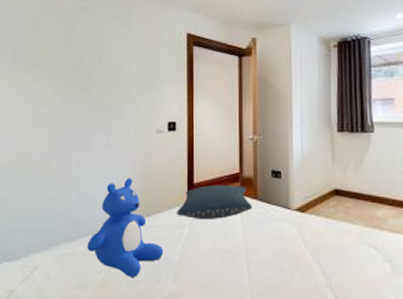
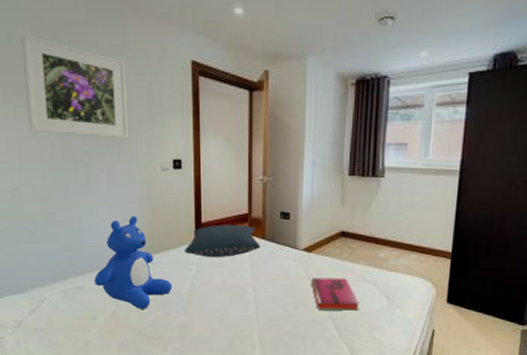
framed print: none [42,18,130,105] -> present [21,32,130,139]
hardback book: none [306,240,360,279] -> present [311,277,359,311]

